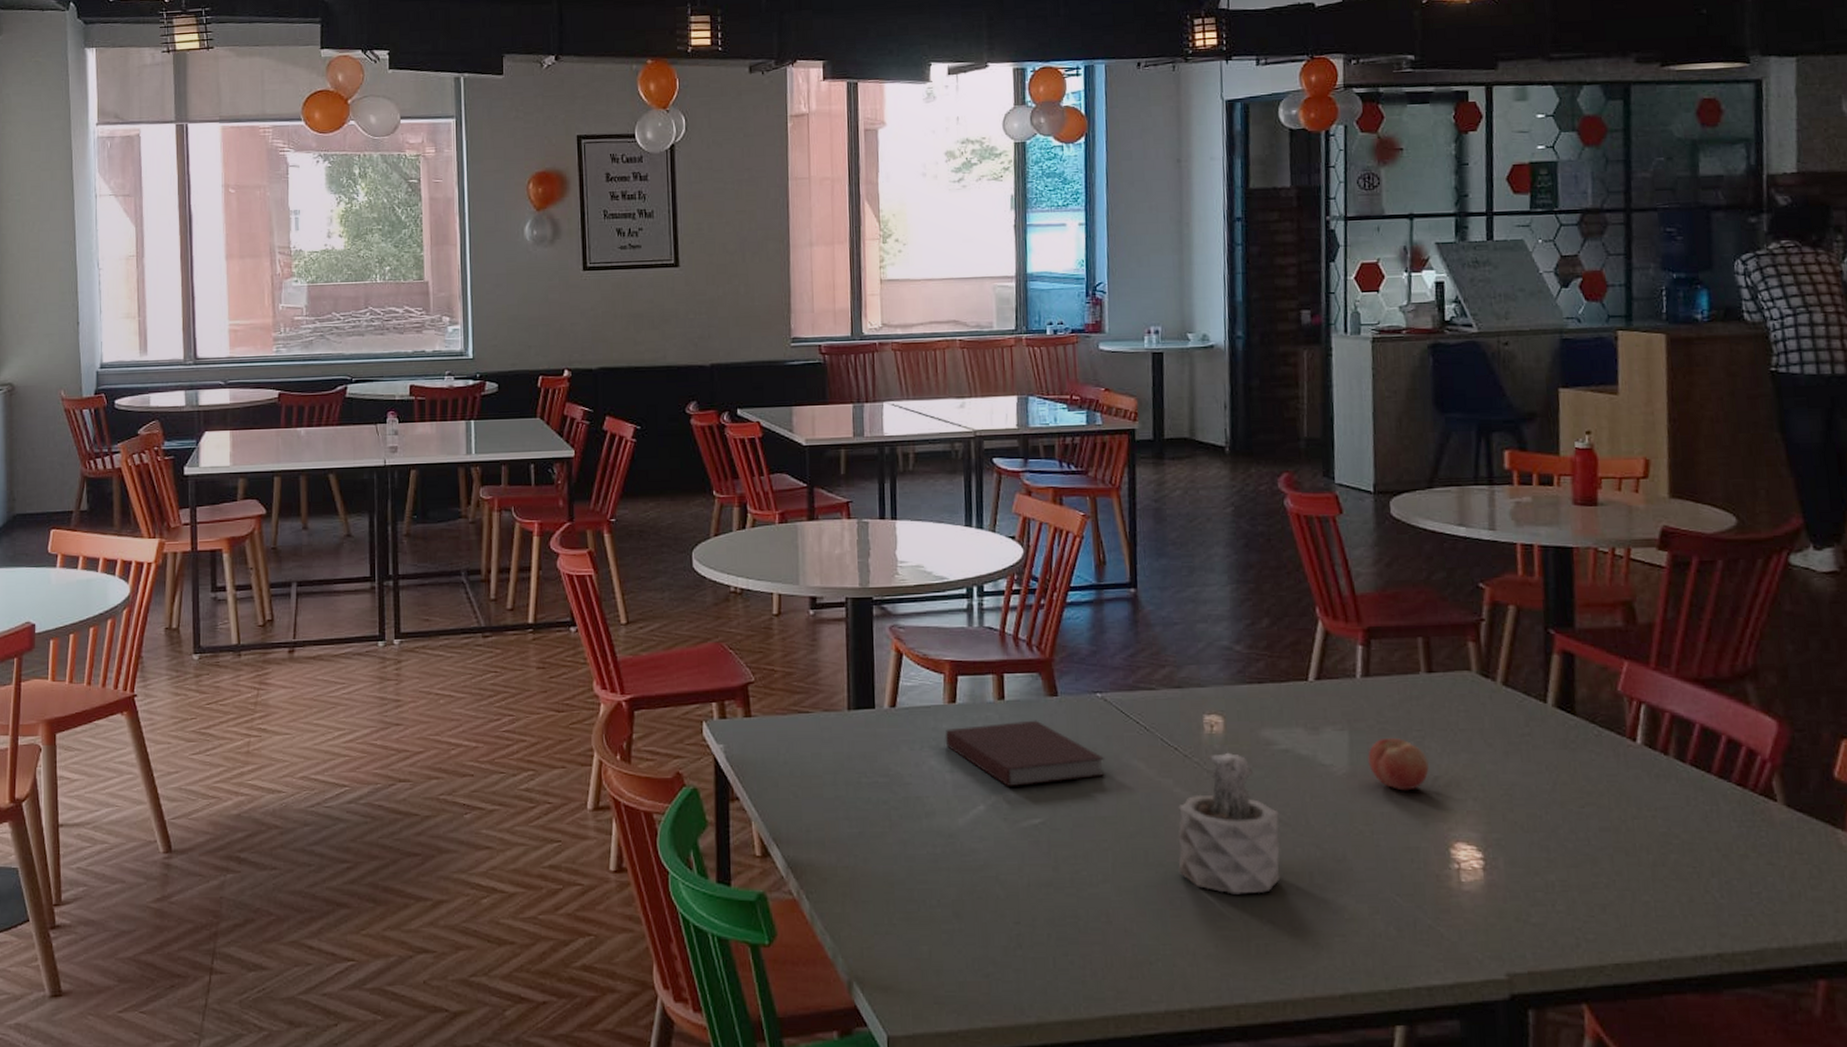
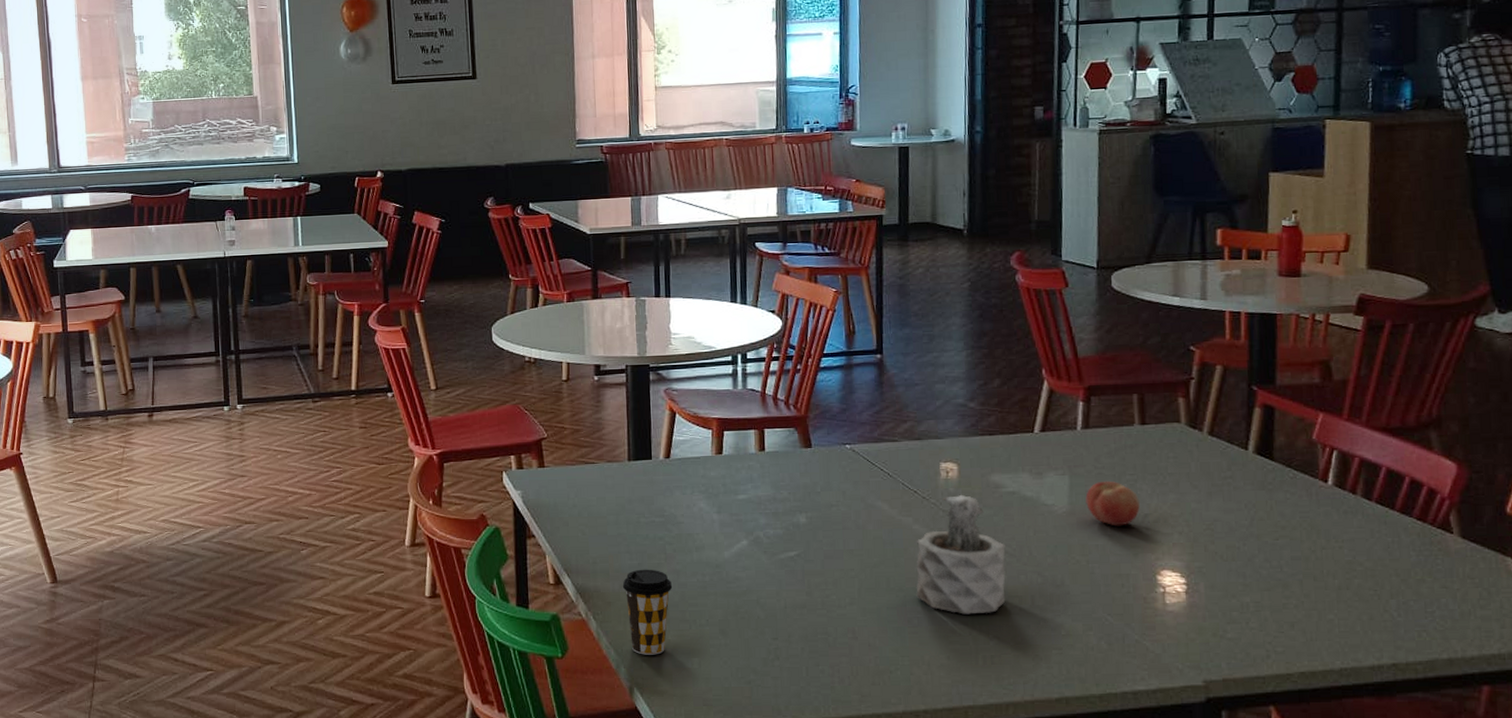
coffee cup: none [840,838,899,942] -> present [622,569,673,655]
notebook: present [945,720,1105,787] -> none [713,468,853,525]

